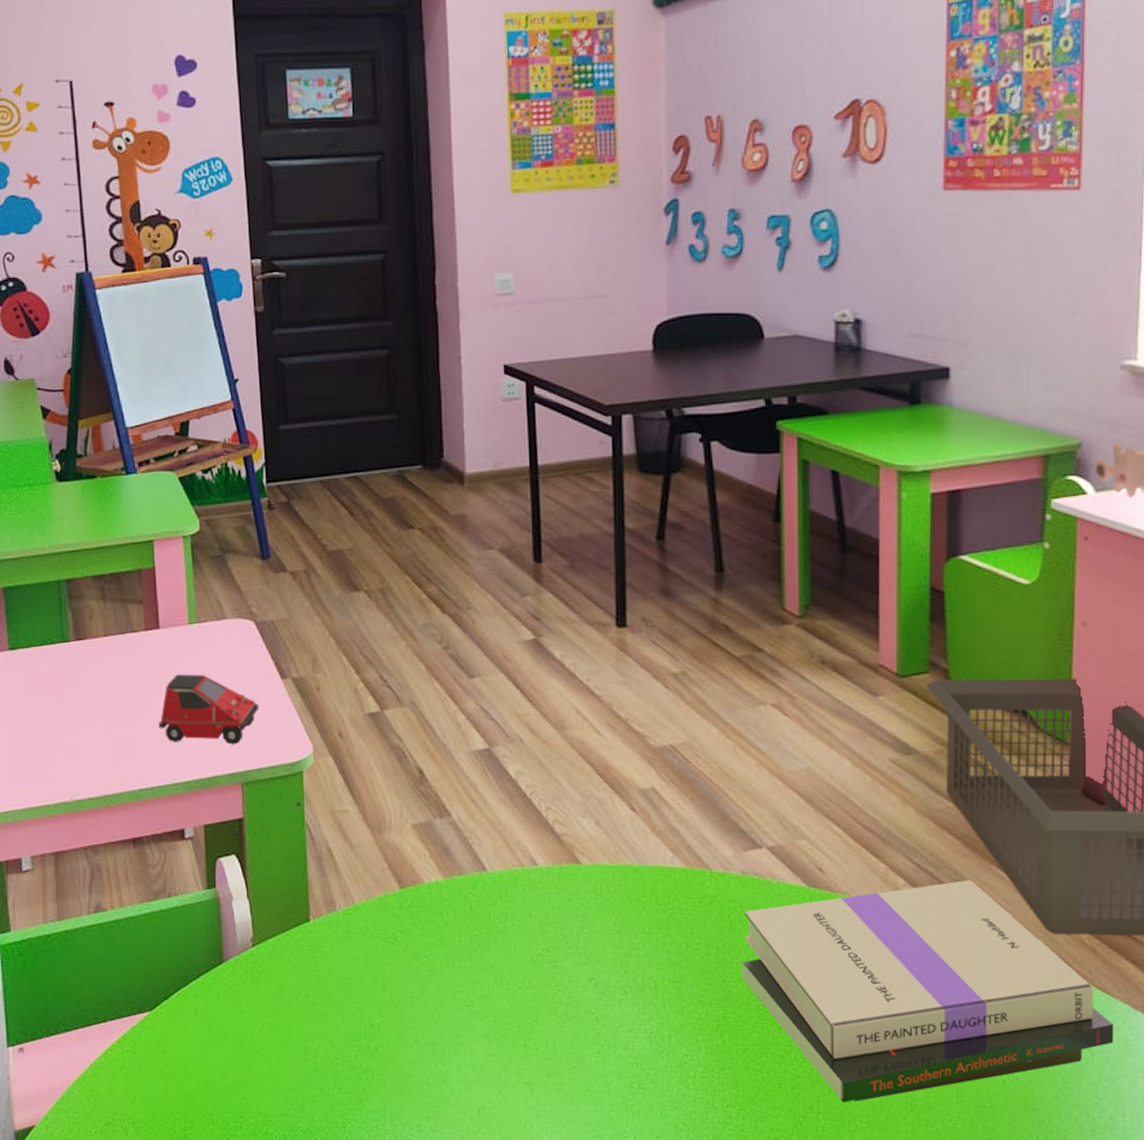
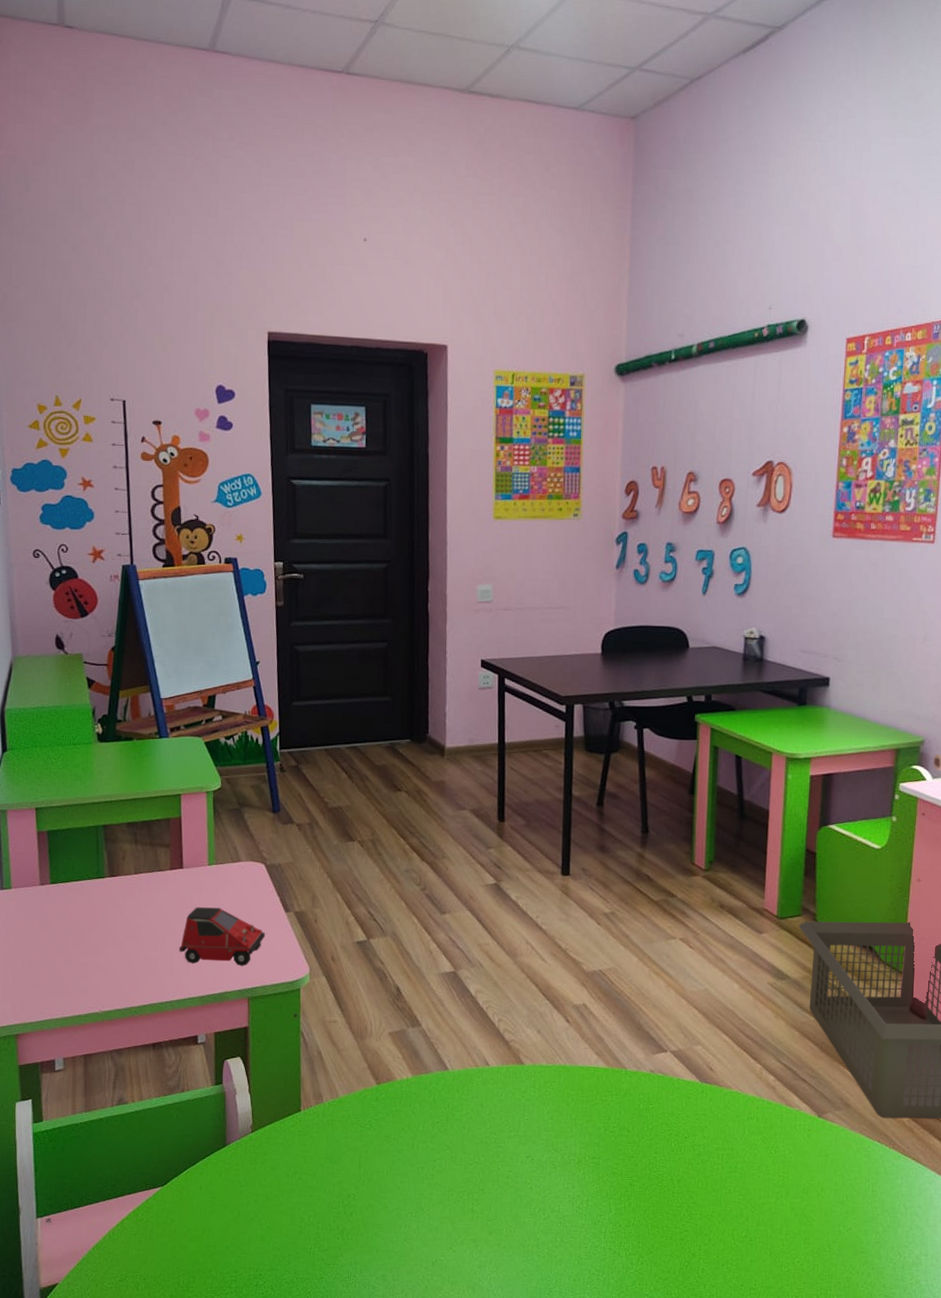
books: present [742,879,1114,1103] -> none [646,1076,923,1251]

